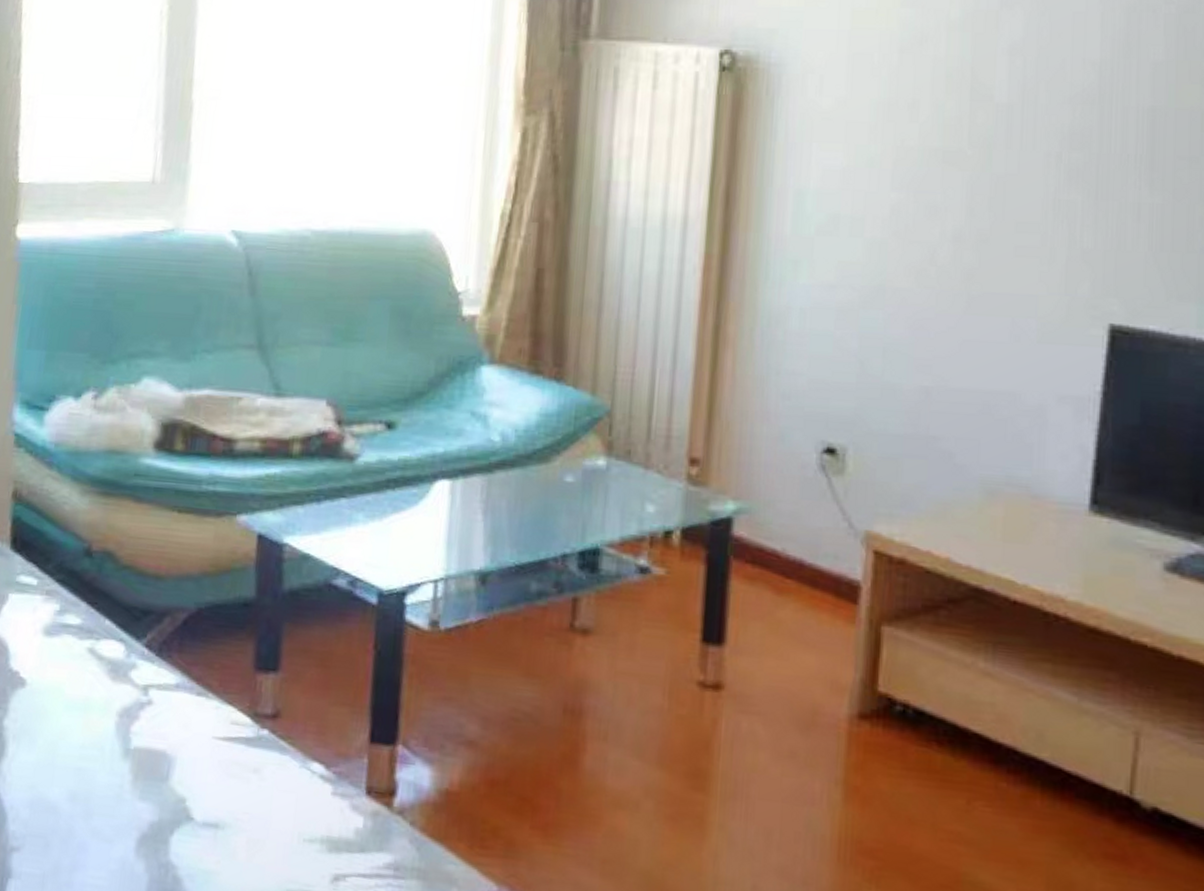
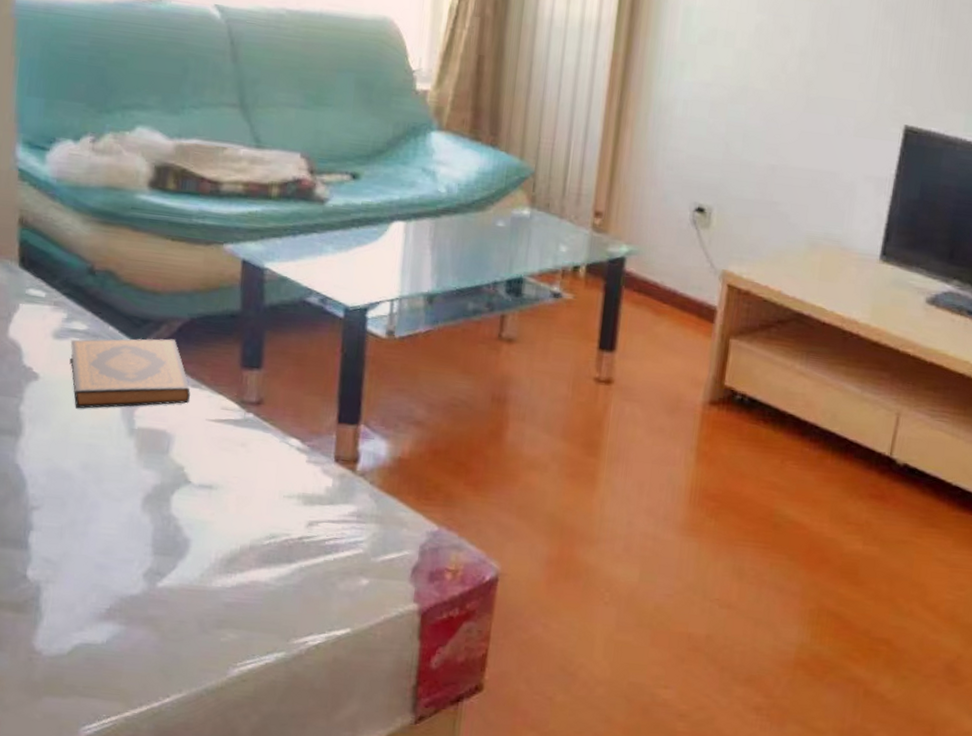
hardback book: none [62,634,195,723] -> present [70,338,190,409]

